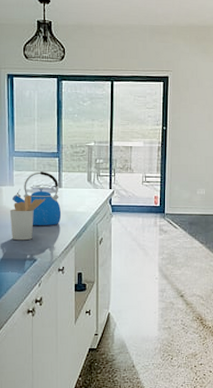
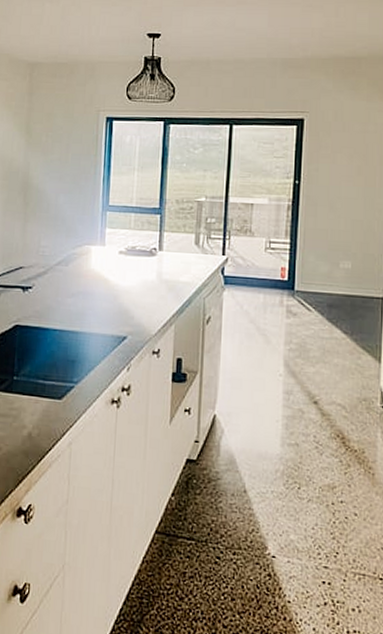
utensil holder: present [9,195,46,241] -> none [98,257,143,313]
kettle: present [13,172,62,225] -> none [103,230,161,297]

